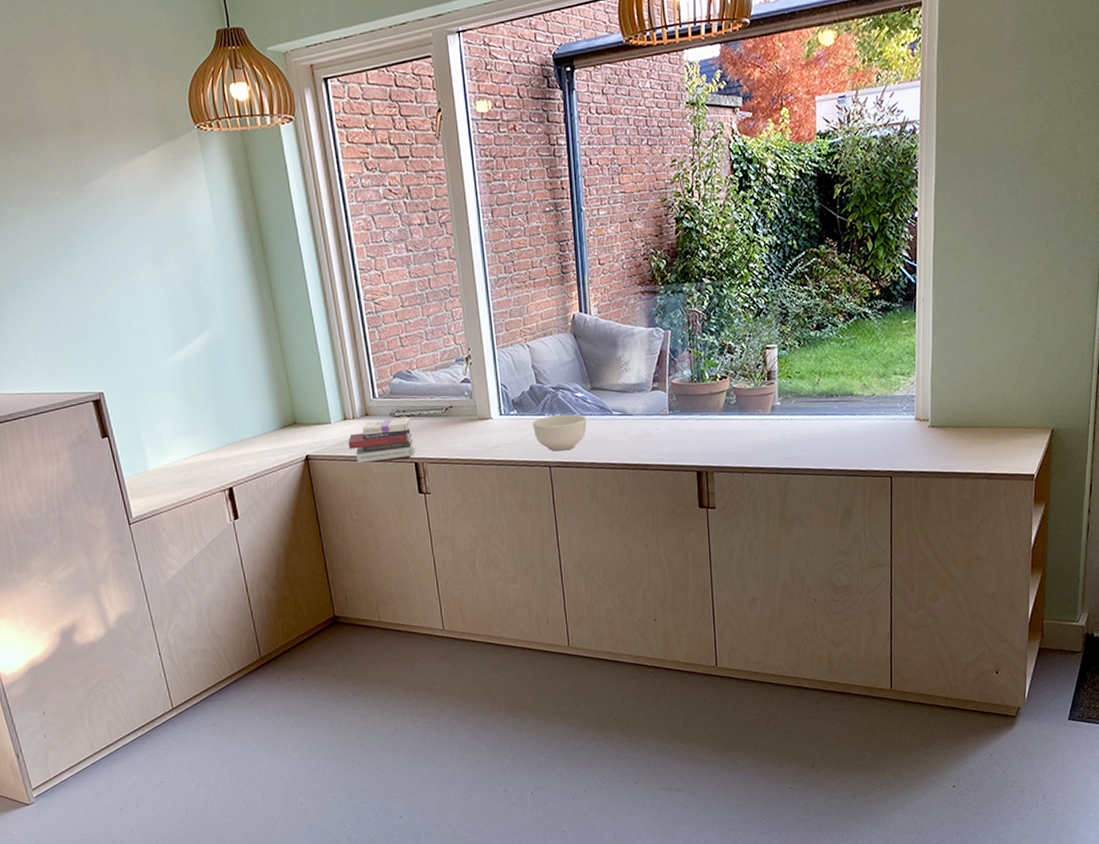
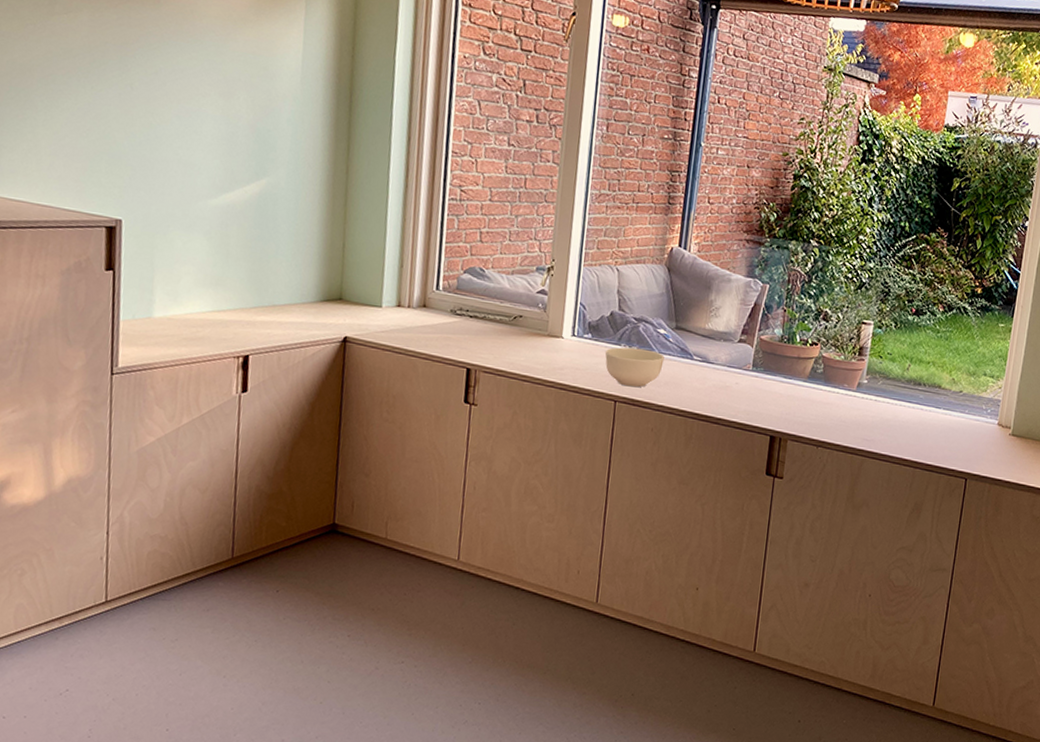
books: present [348,418,416,464] -> none [395,314,473,363]

